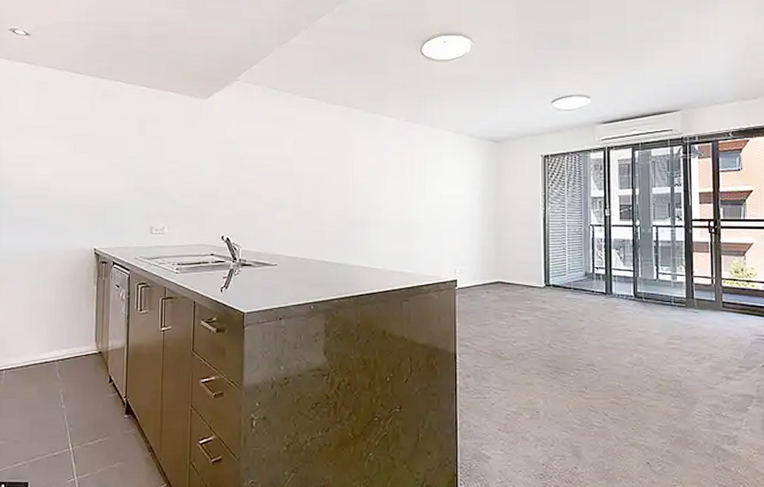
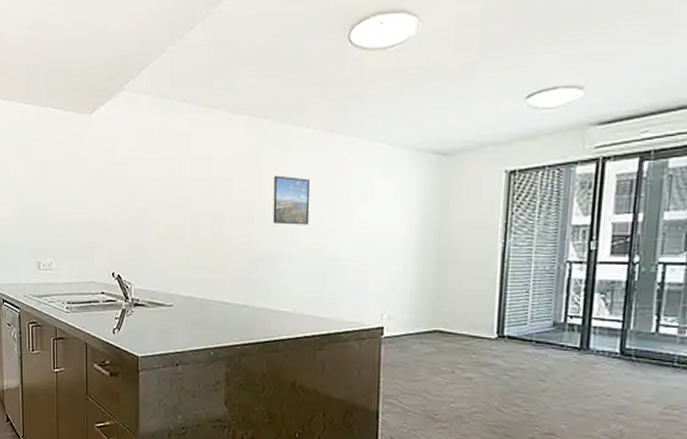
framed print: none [364,154,394,195] -> present [272,175,311,225]

